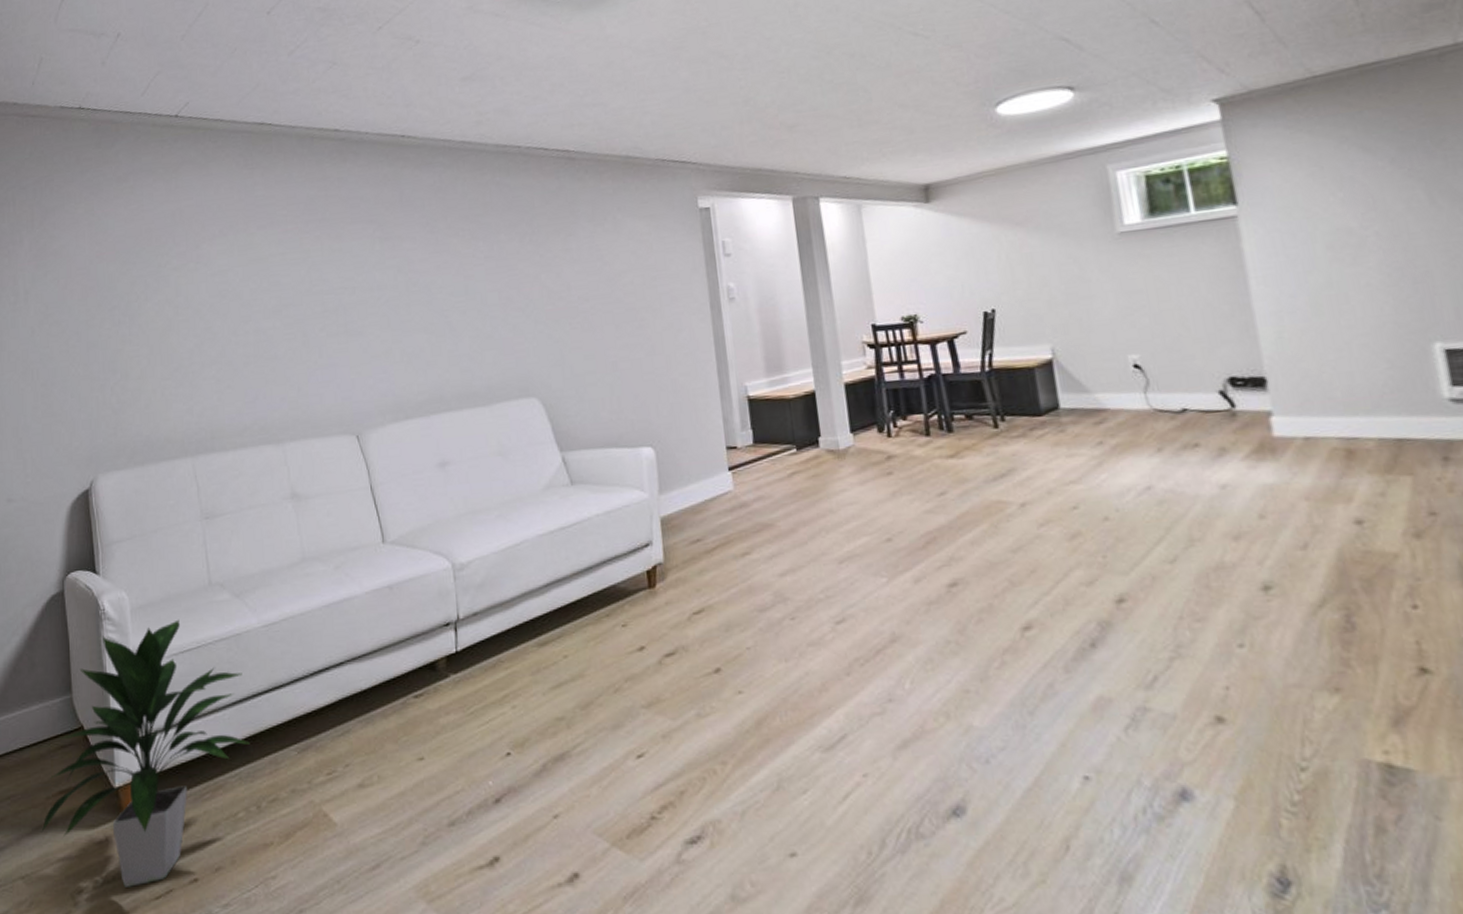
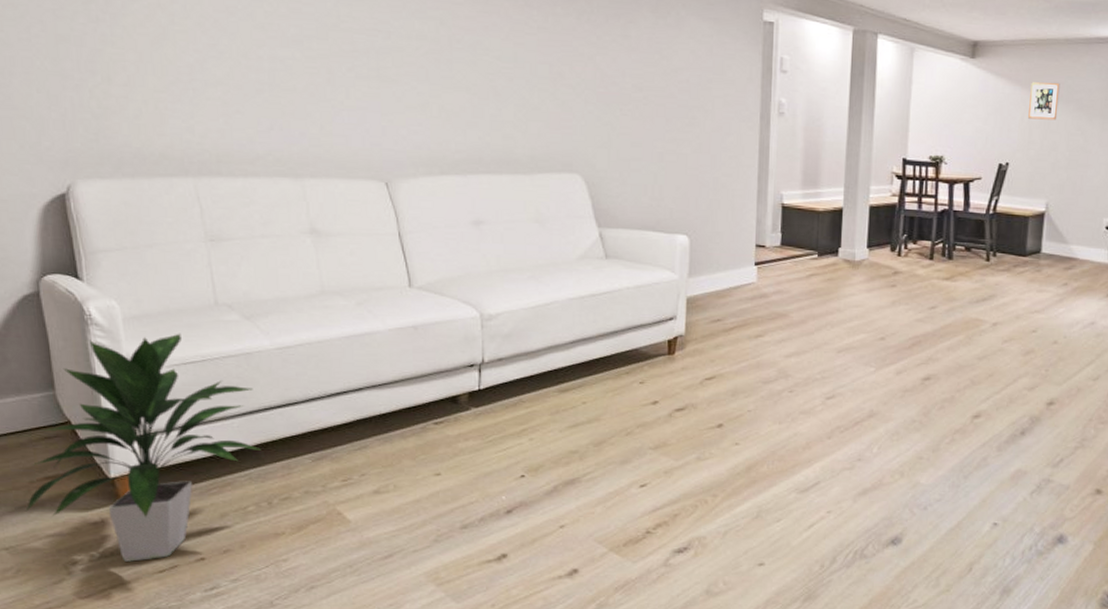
picture frame: none [1000,210,1039,256] -> present [1028,82,1060,120]

